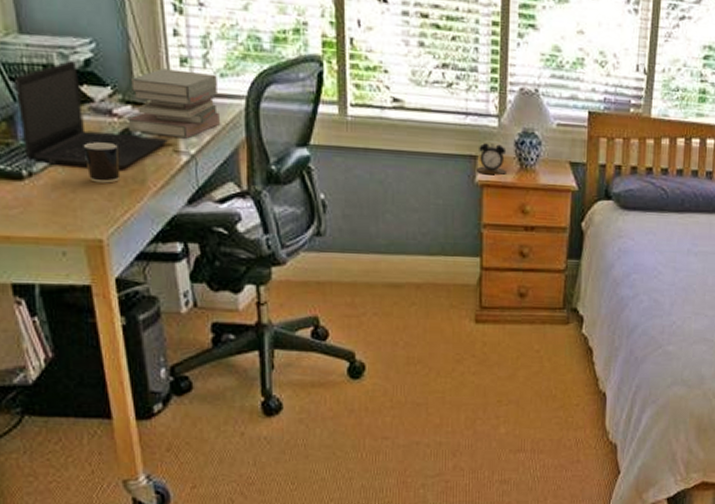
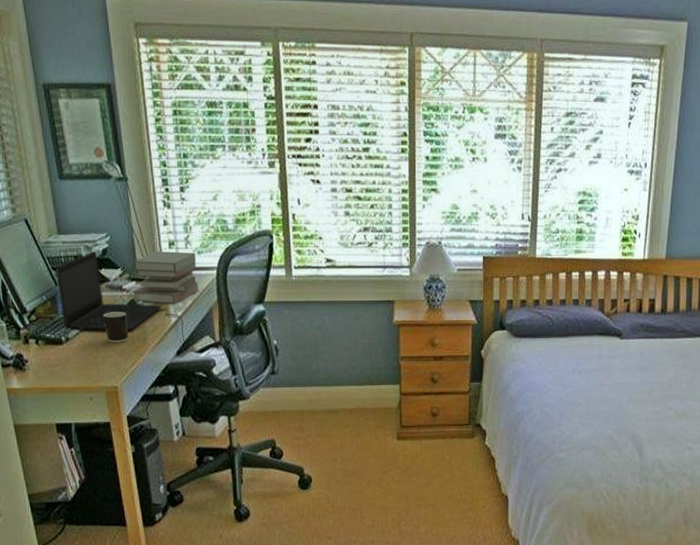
alarm clock: present [475,140,507,176] -> none [393,288,418,316]

